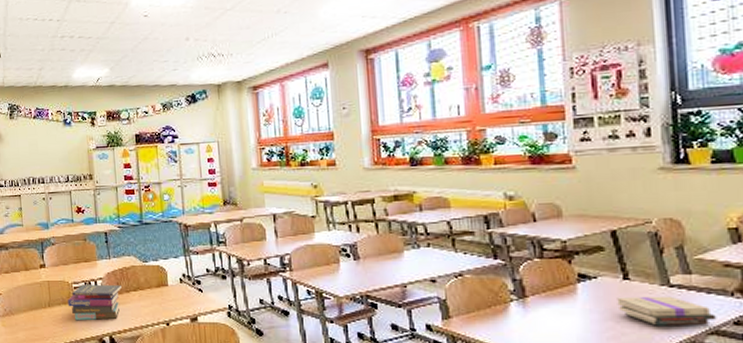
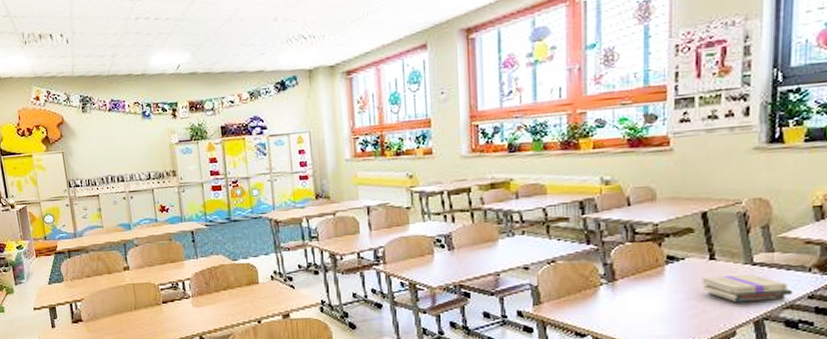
books: present [68,284,122,321] -> none [154,285,211,323]

